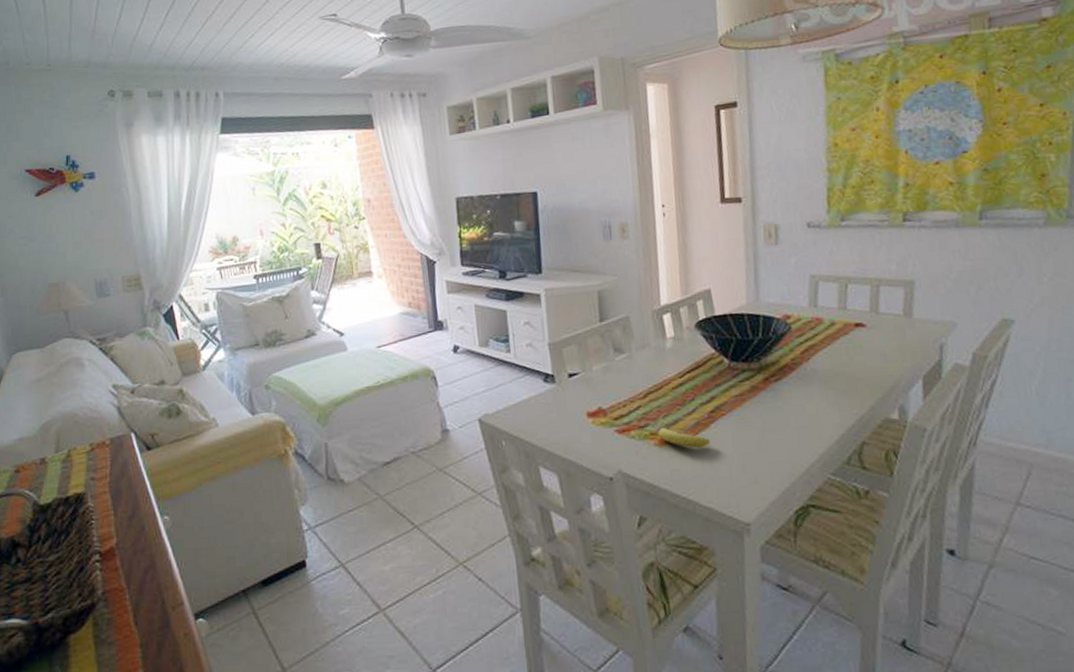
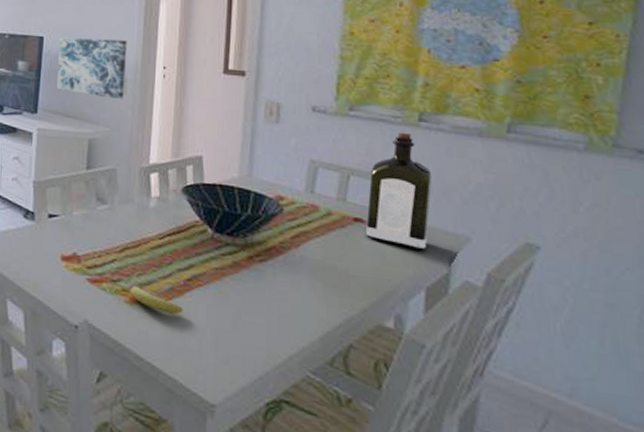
wall art: none [554,183,627,246] -> present [56,37,127,99]
liquor: none [865,234,921,344] -> present [366,132,433,251]

